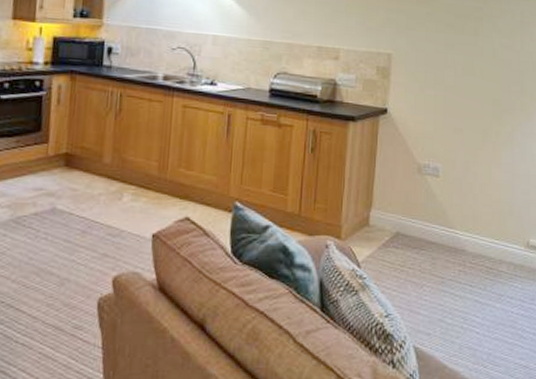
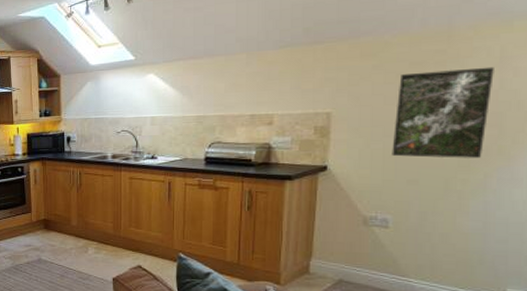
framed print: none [442,25,517,112] -> present [392,66,494,158]

